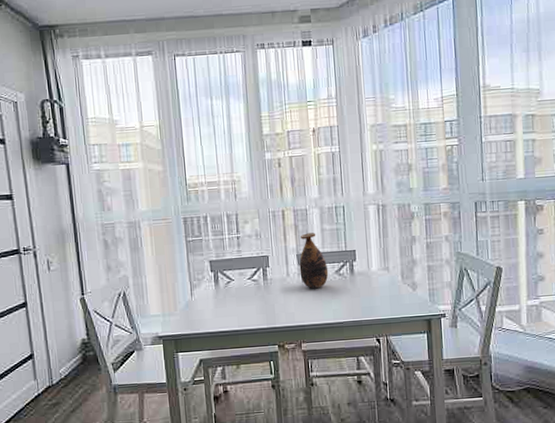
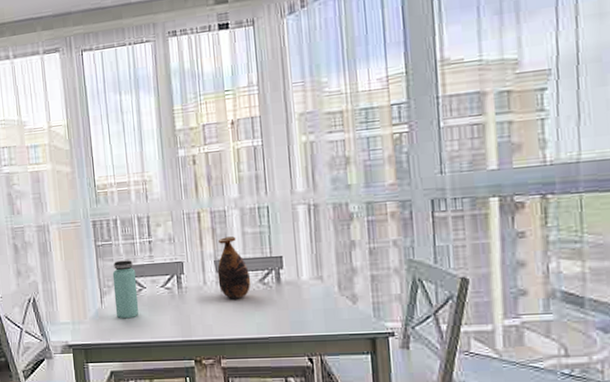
bottle: none [202,254,228,310] -> present [112,260,139,319]

